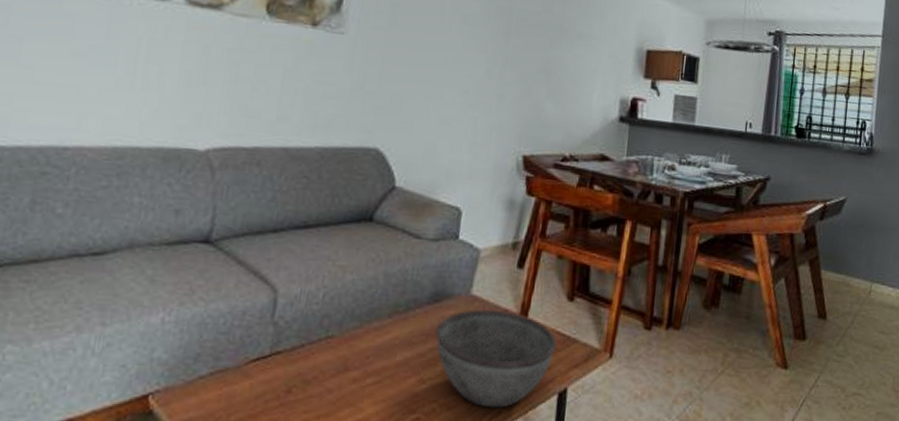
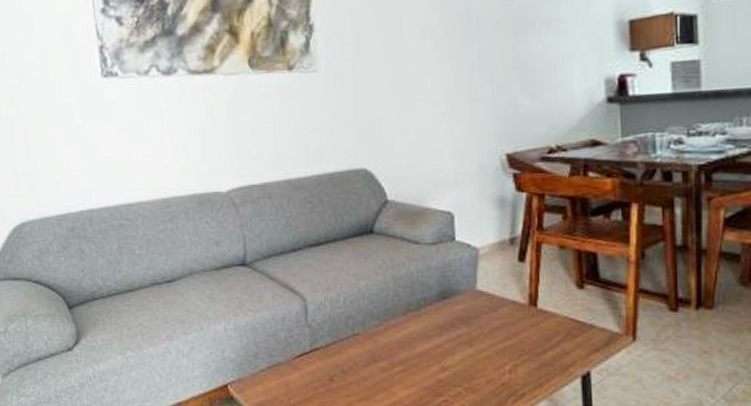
bowl: present [435,310,557,408] -> none [449,303,572,391]

